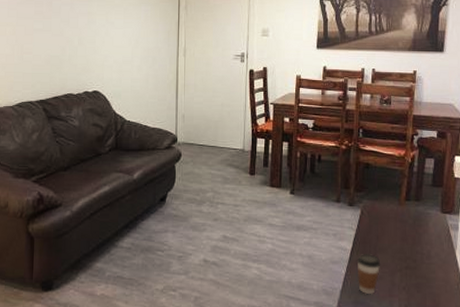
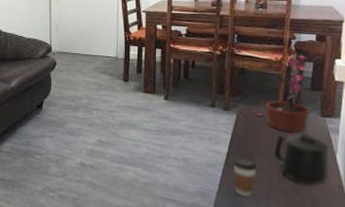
potted plant: none [380,151,432,233] -> present [257,55,310,137]
mug: none [397,229,450,283] -> present [274,133,330,186]

